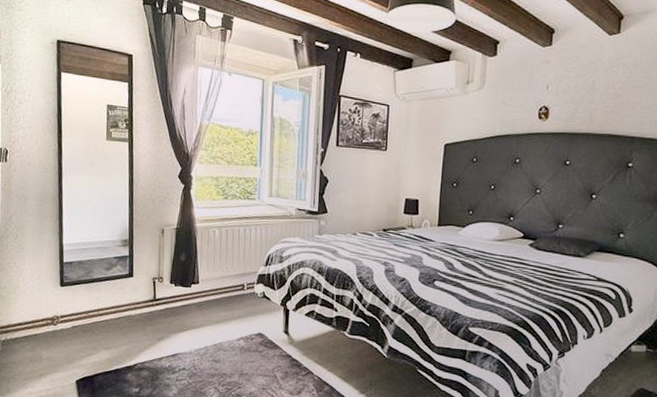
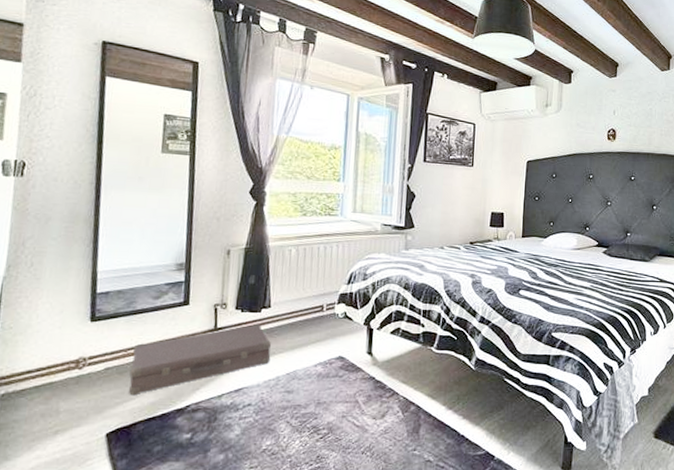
suitcase: none [91,297,200,351] -> present [129,323,271,396]

